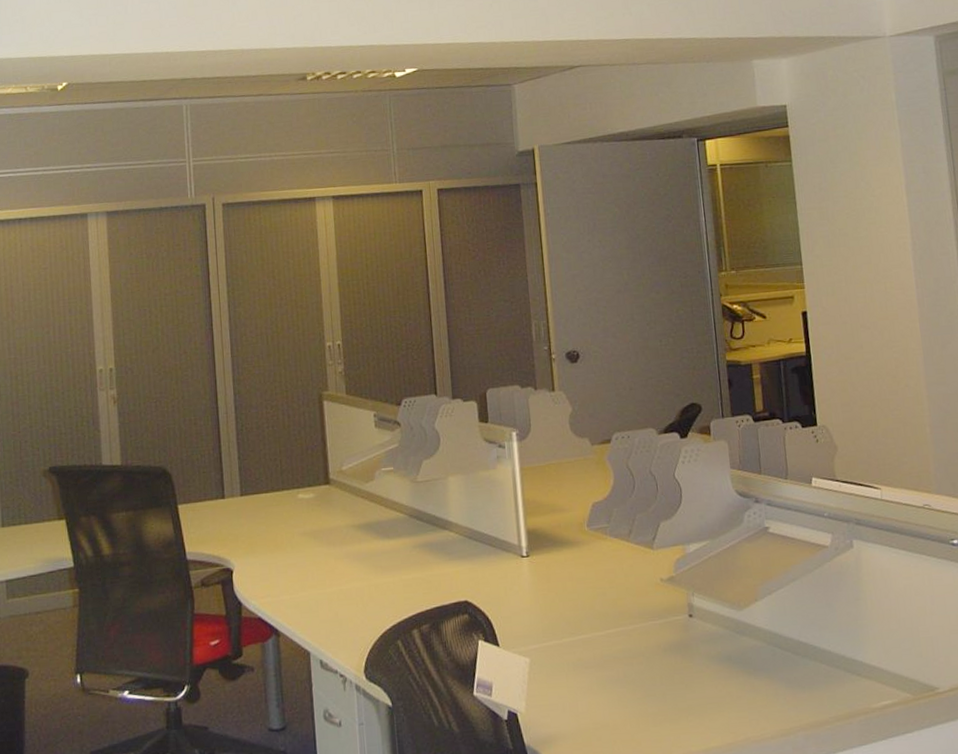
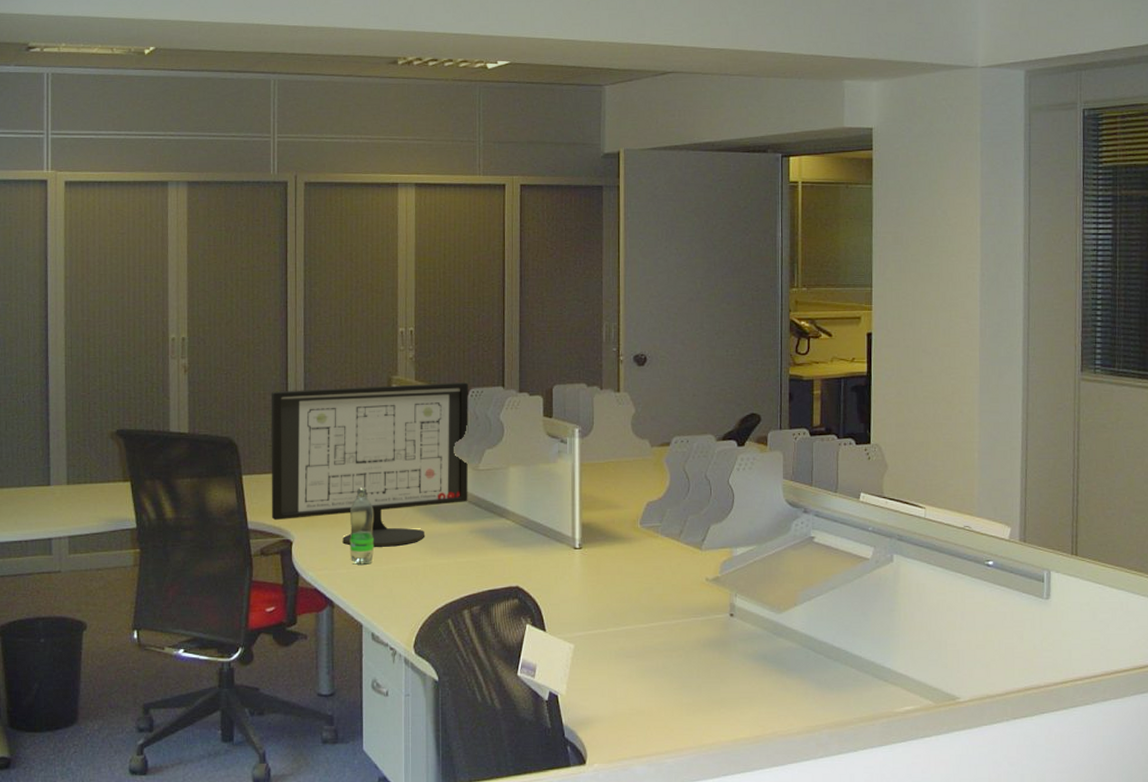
computer monitor: none [201,393,409,570] -> present [271,382,469,547]
bottle: none [289,510,317,590] -> present [349,489,374,565]

